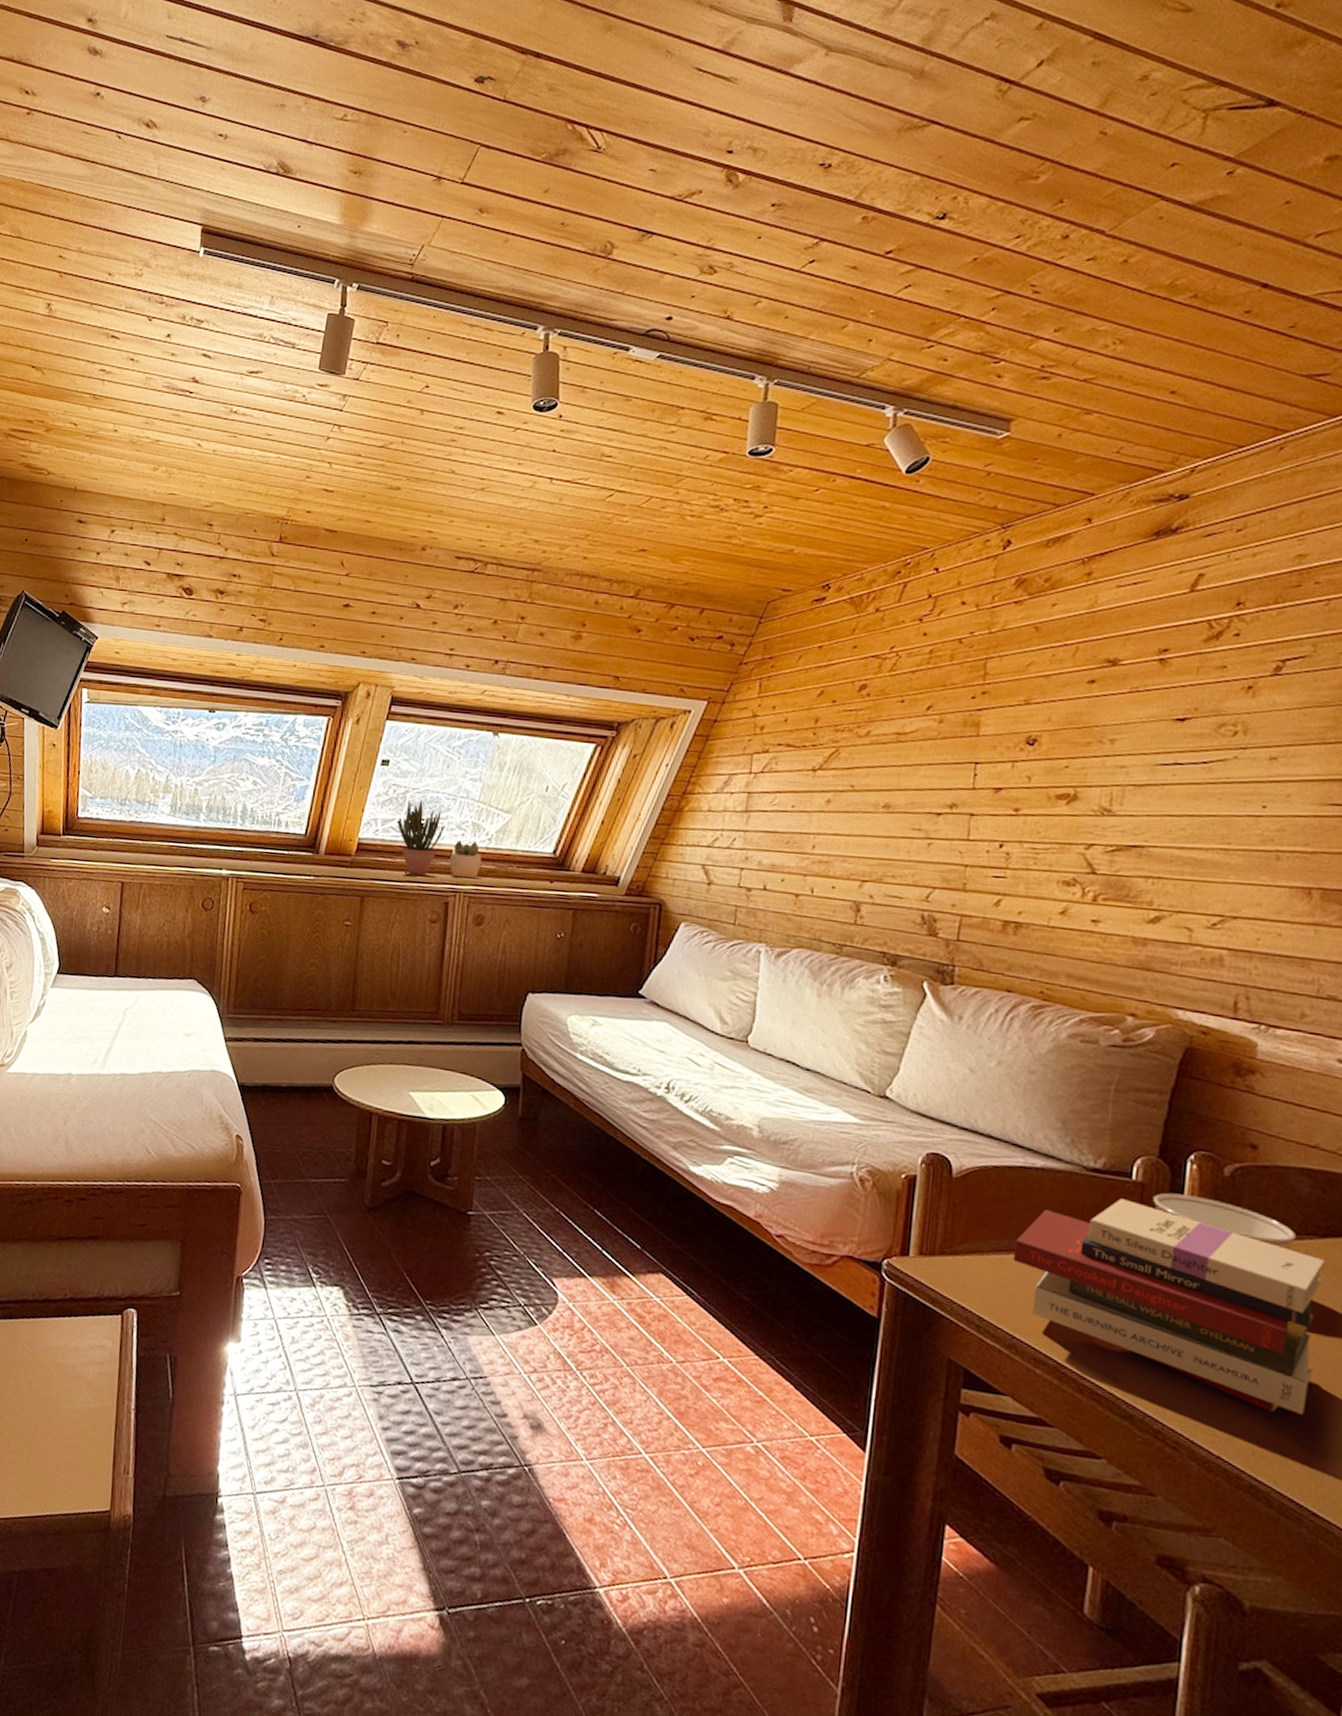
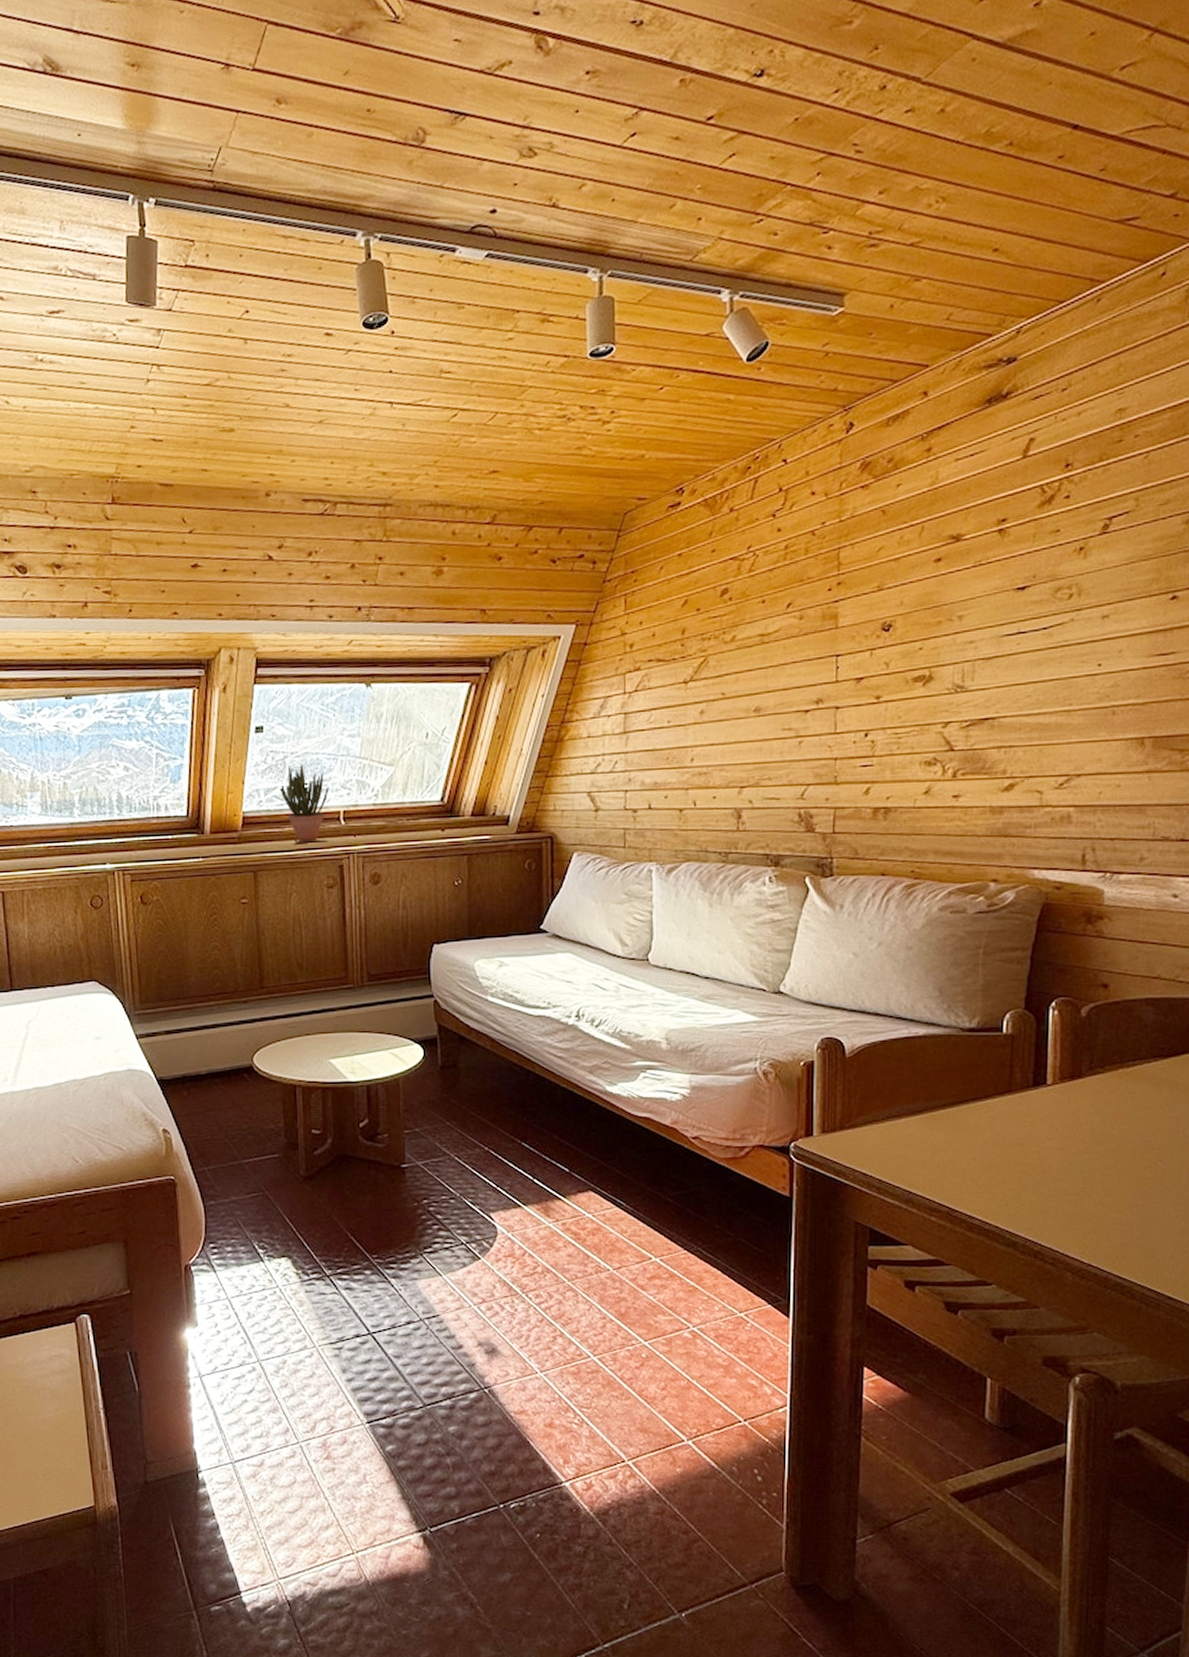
succulent plant: present [449,840,482,879] -> none [338,800,371,839]
books: present [1012,1198,1326,1416] -> none [904,1052,1171,1218]
bowl: present [1153,1192,1297,1250] -> none [1022,1039,1145,1074]

